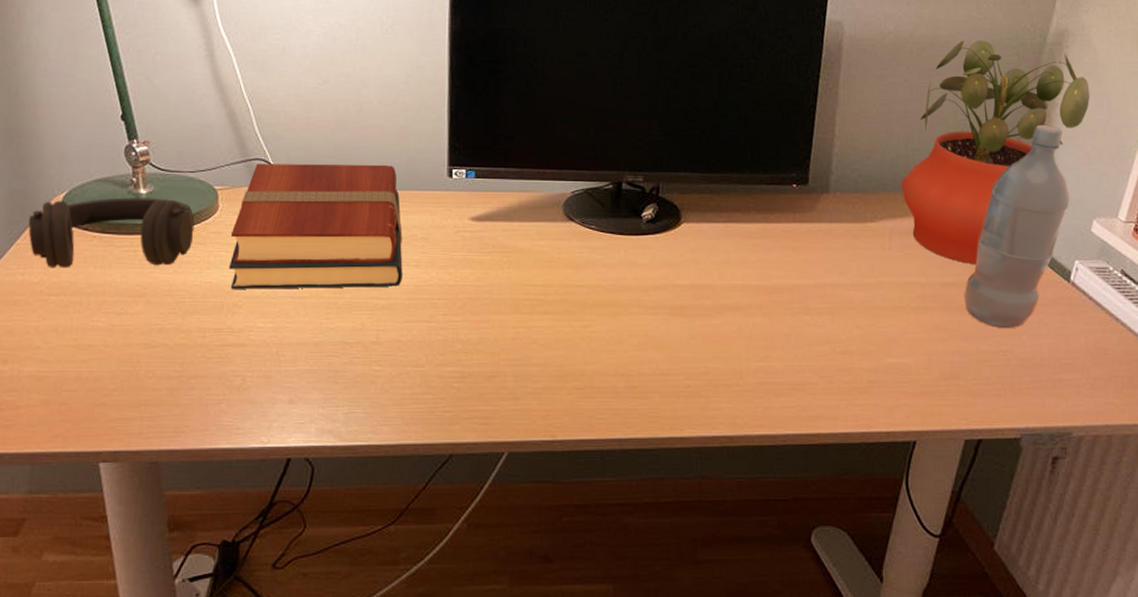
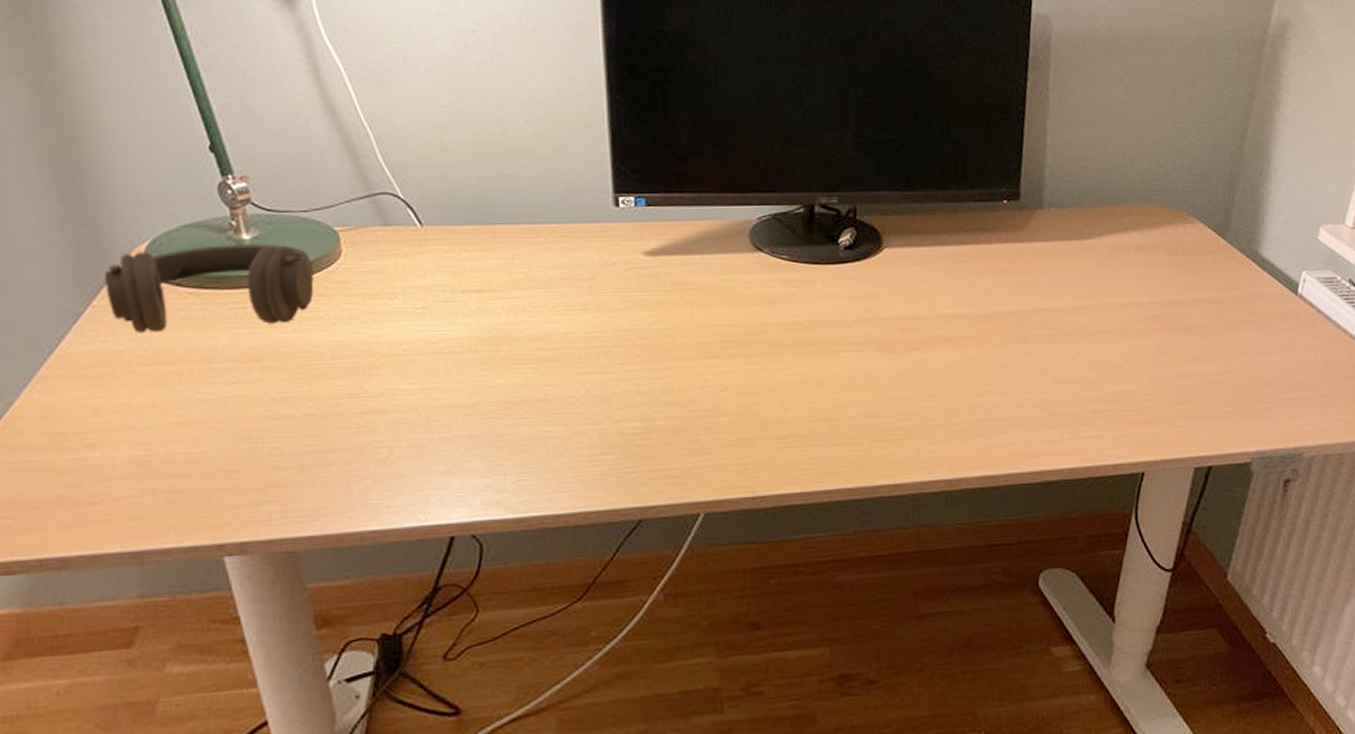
books: present [228,163,403,289] -> none [359,194,569,347]
potted plant: present [900,40,1090,265] -> none [1118,33,1315,281]
water bottle: present [964,124,1070,329] -> none [1189,125,1296,348]

